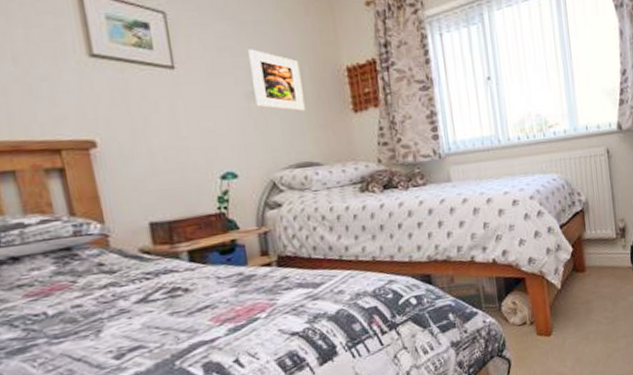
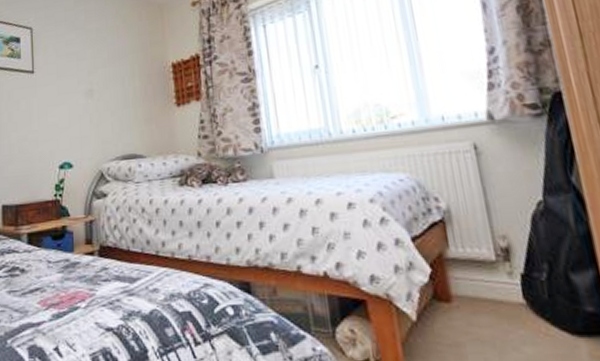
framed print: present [248,49,305,112] -> none [90,53,133,107]

